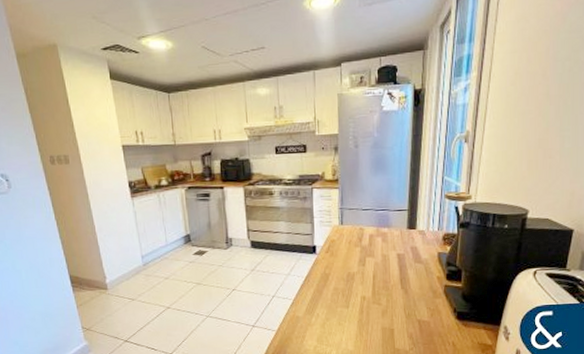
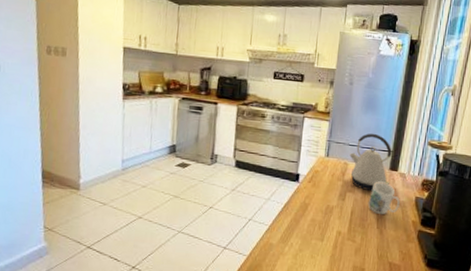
kettle: none [364,195,410,254] -> present [350,133,392,192]
mug: none [389,241,422,275] -> present [367,181,400,215]

